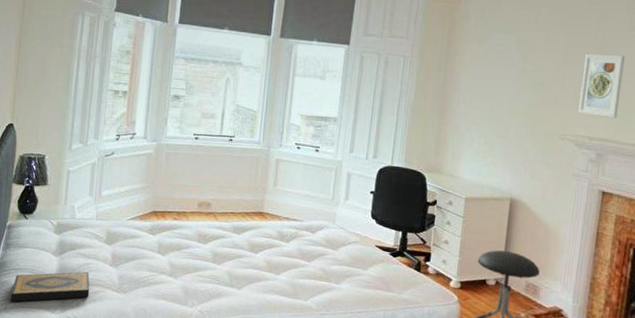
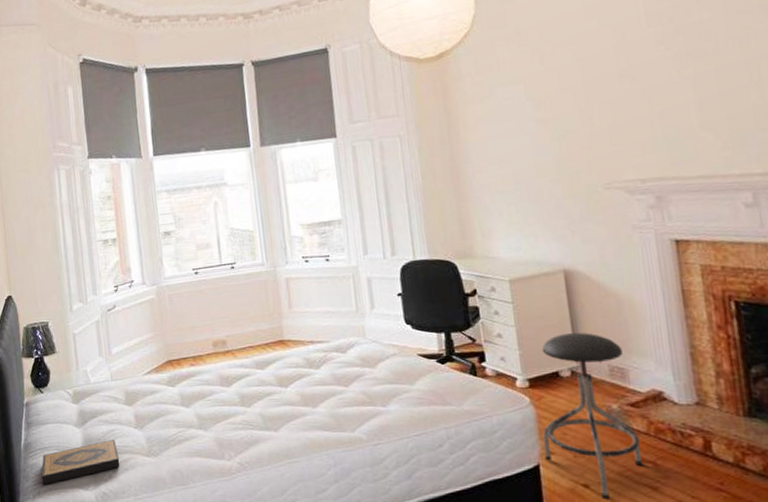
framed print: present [578,53,625,119] -> none [610,77,669,155]

